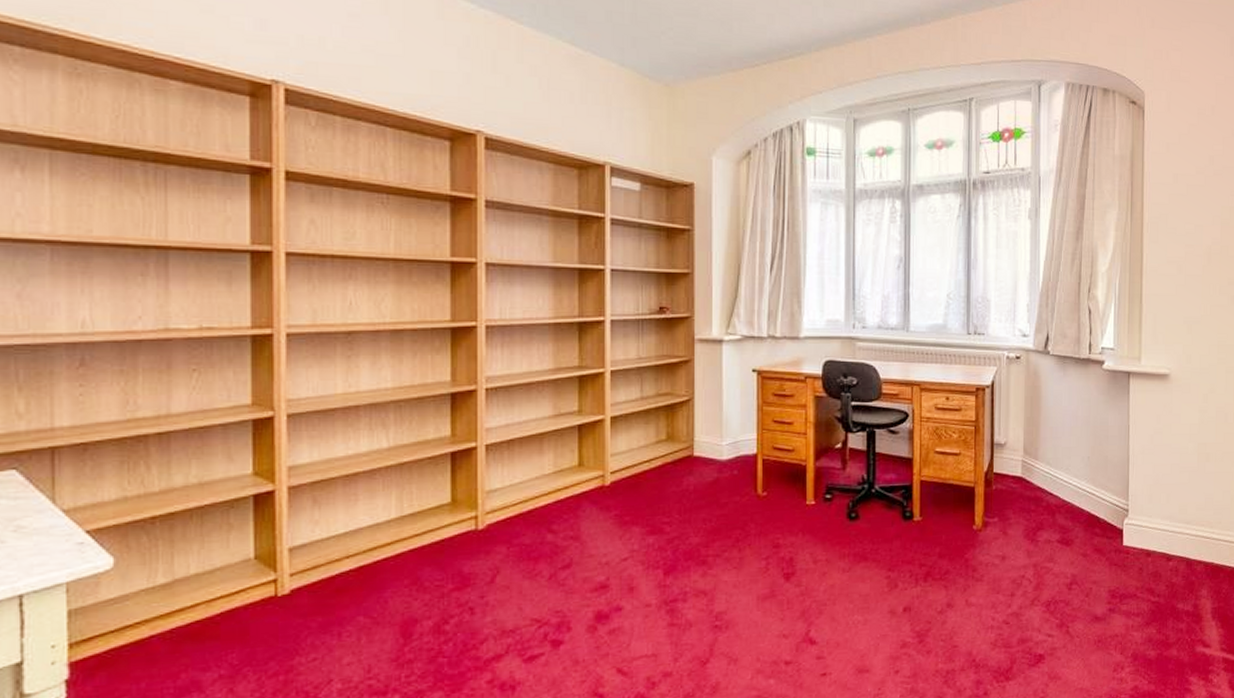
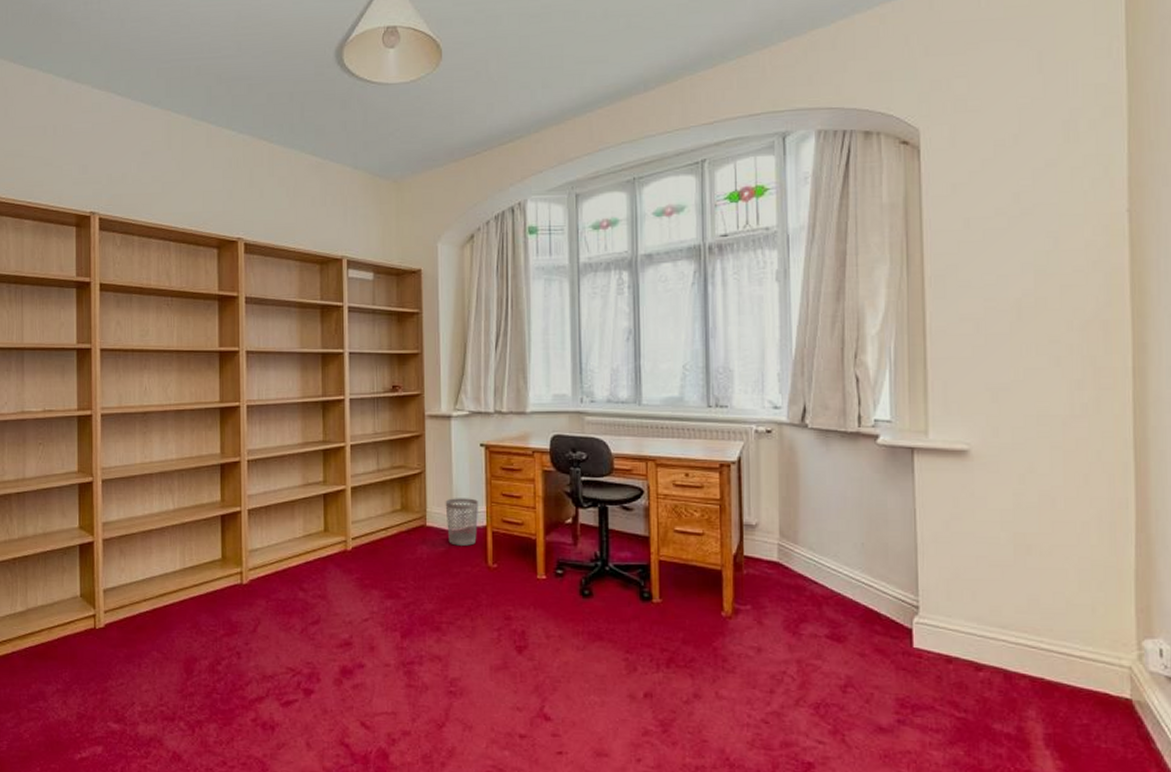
wastebasket: none [714,425,750,475] -> present [445,498,479,546]

